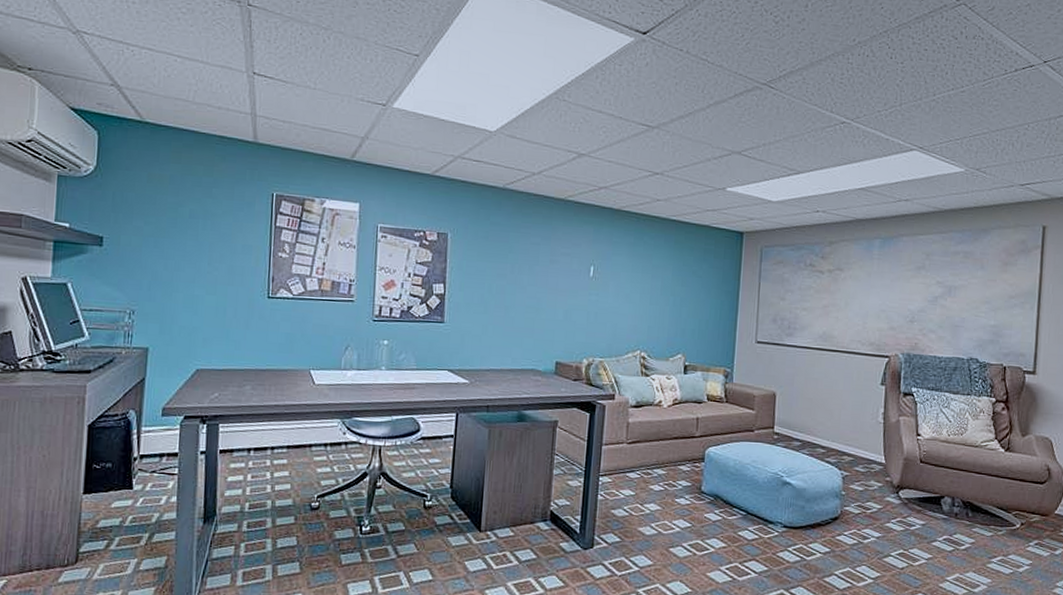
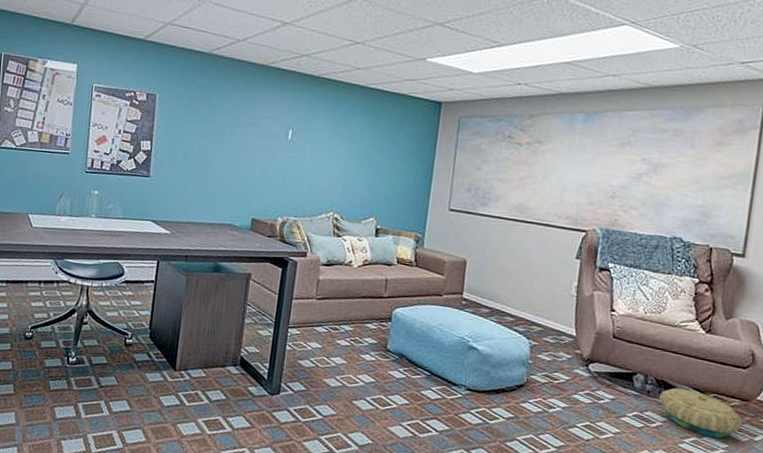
basket: none [966,508,1044,555] -> present [659,388,743,438]

